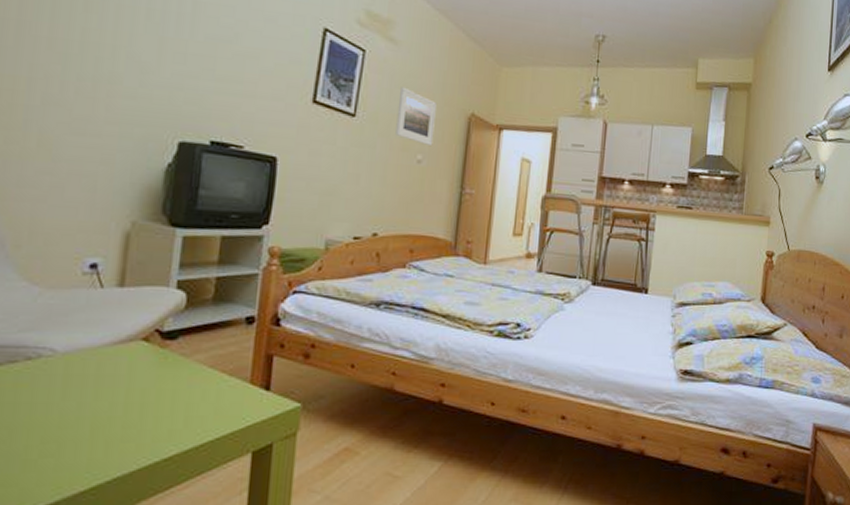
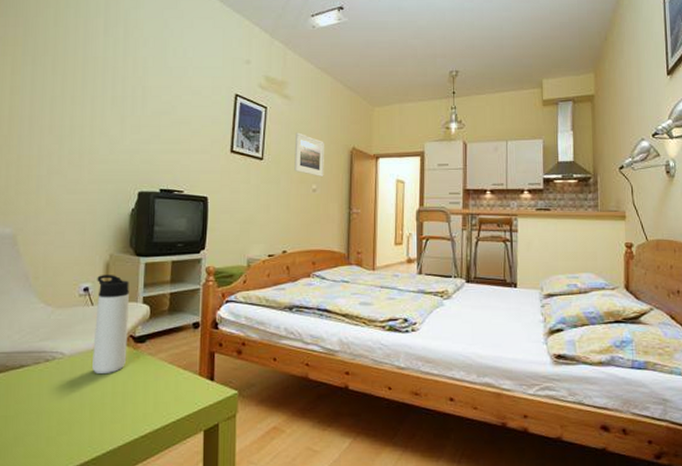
thermos bottle: none [97,248,159,379] -> present [92,275,129,375]

